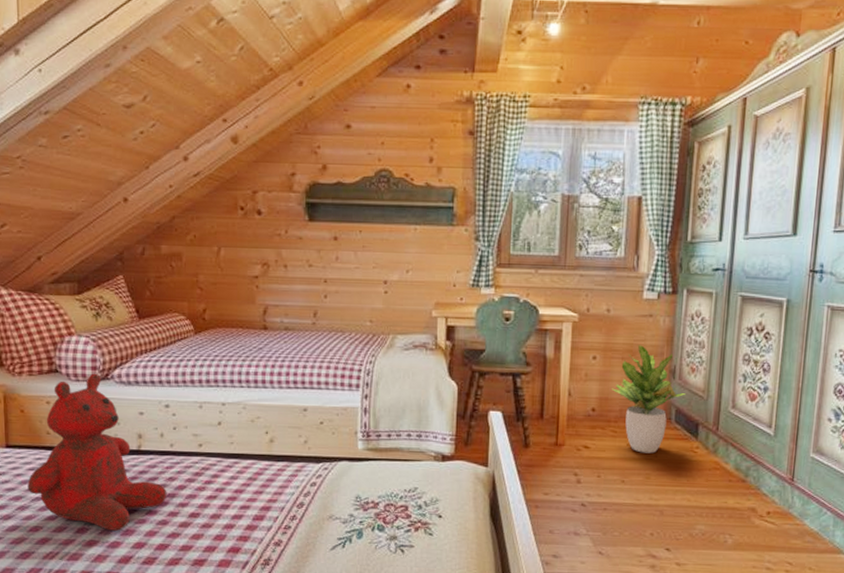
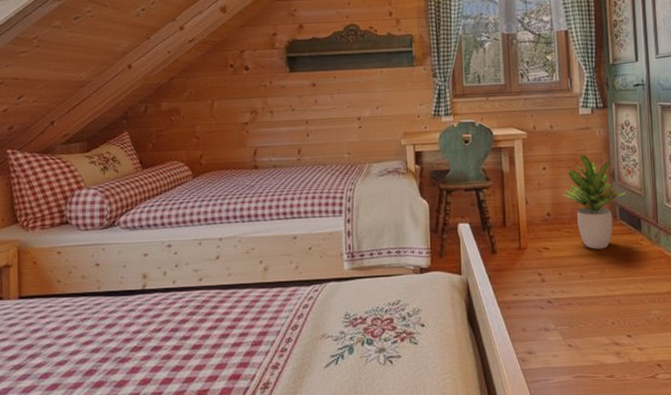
teddy bear: present [27,373,167,531] -> none [39,221,171,370]

